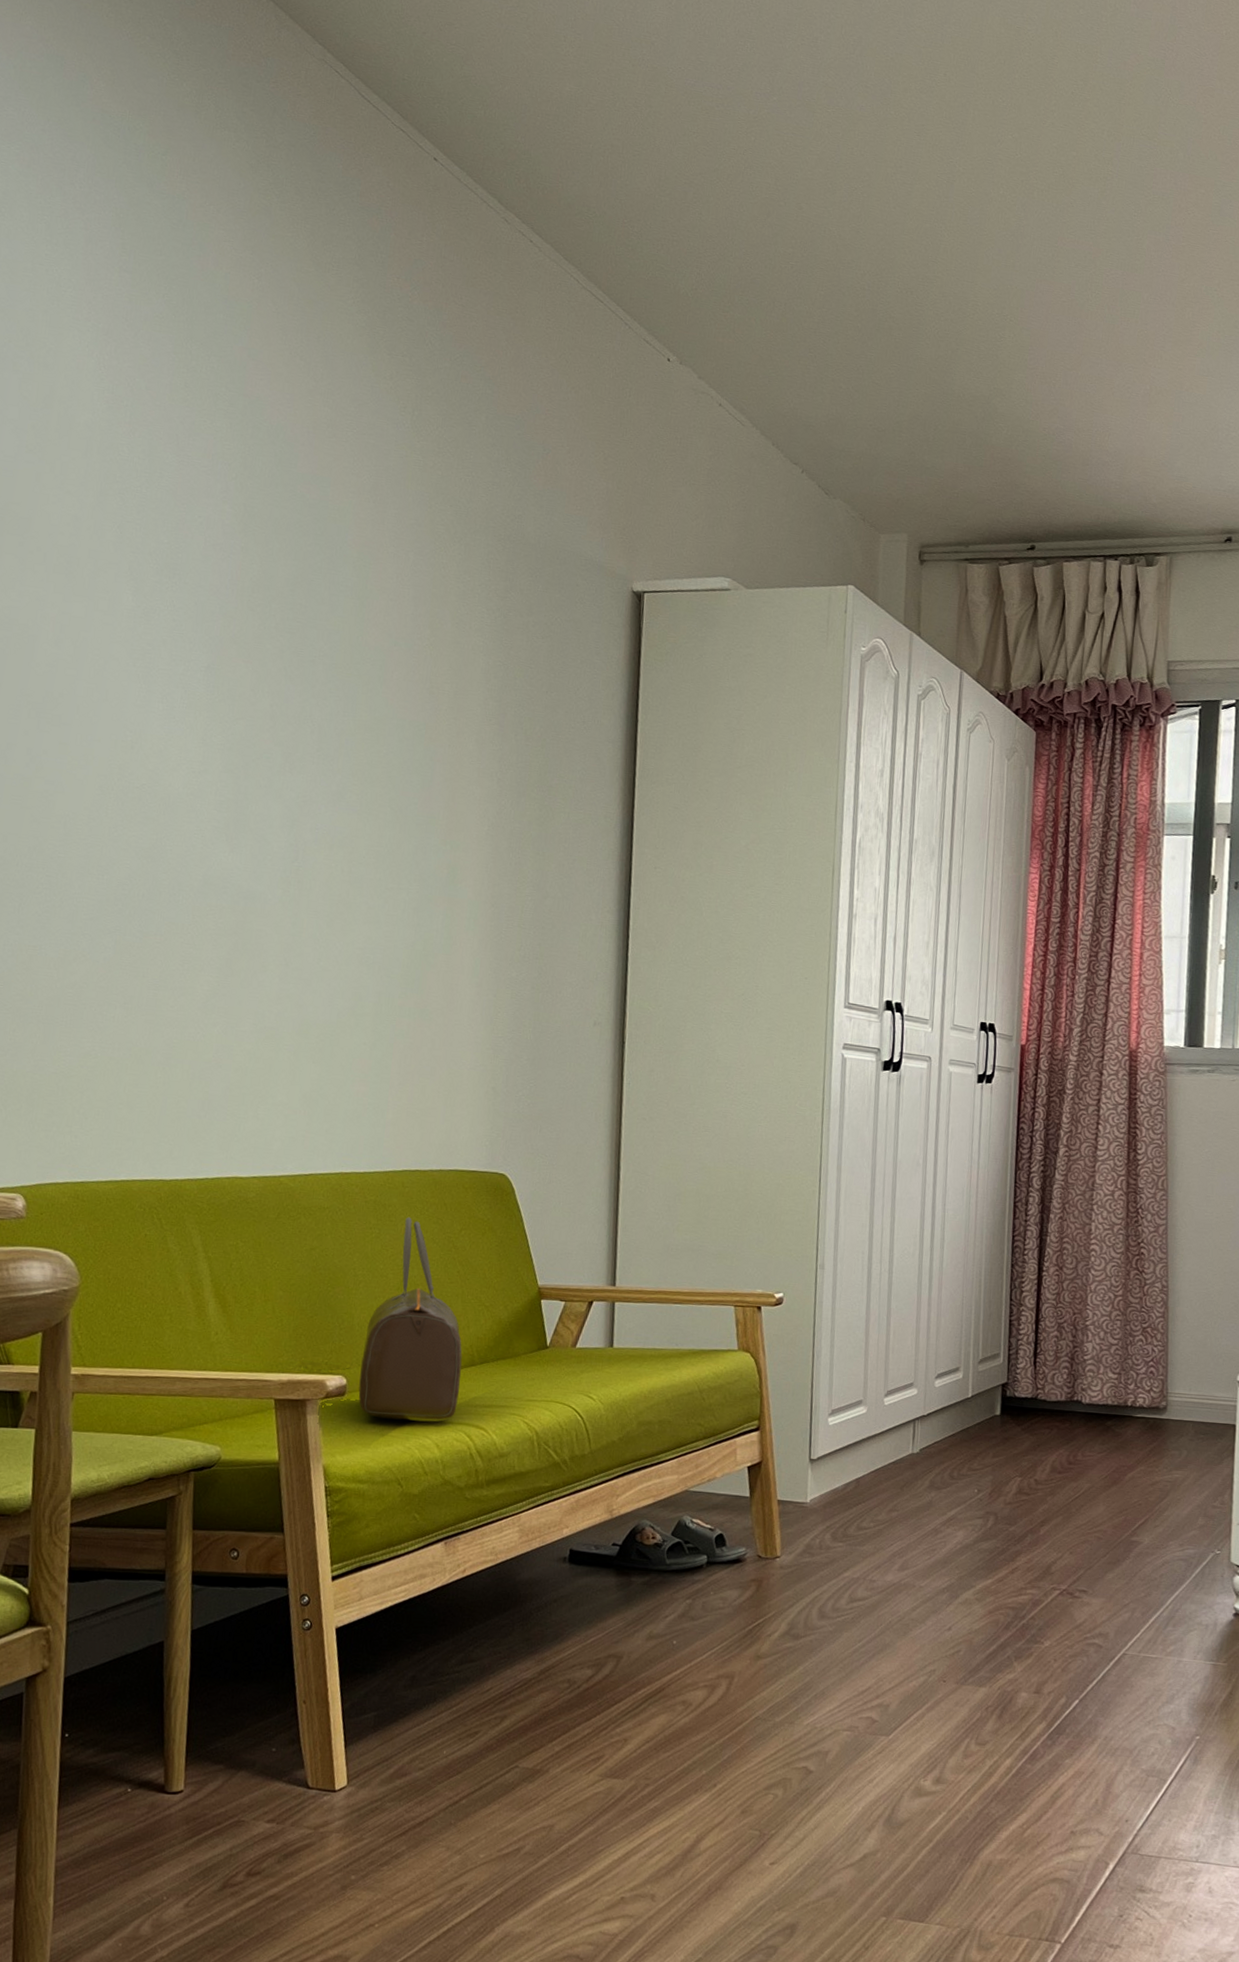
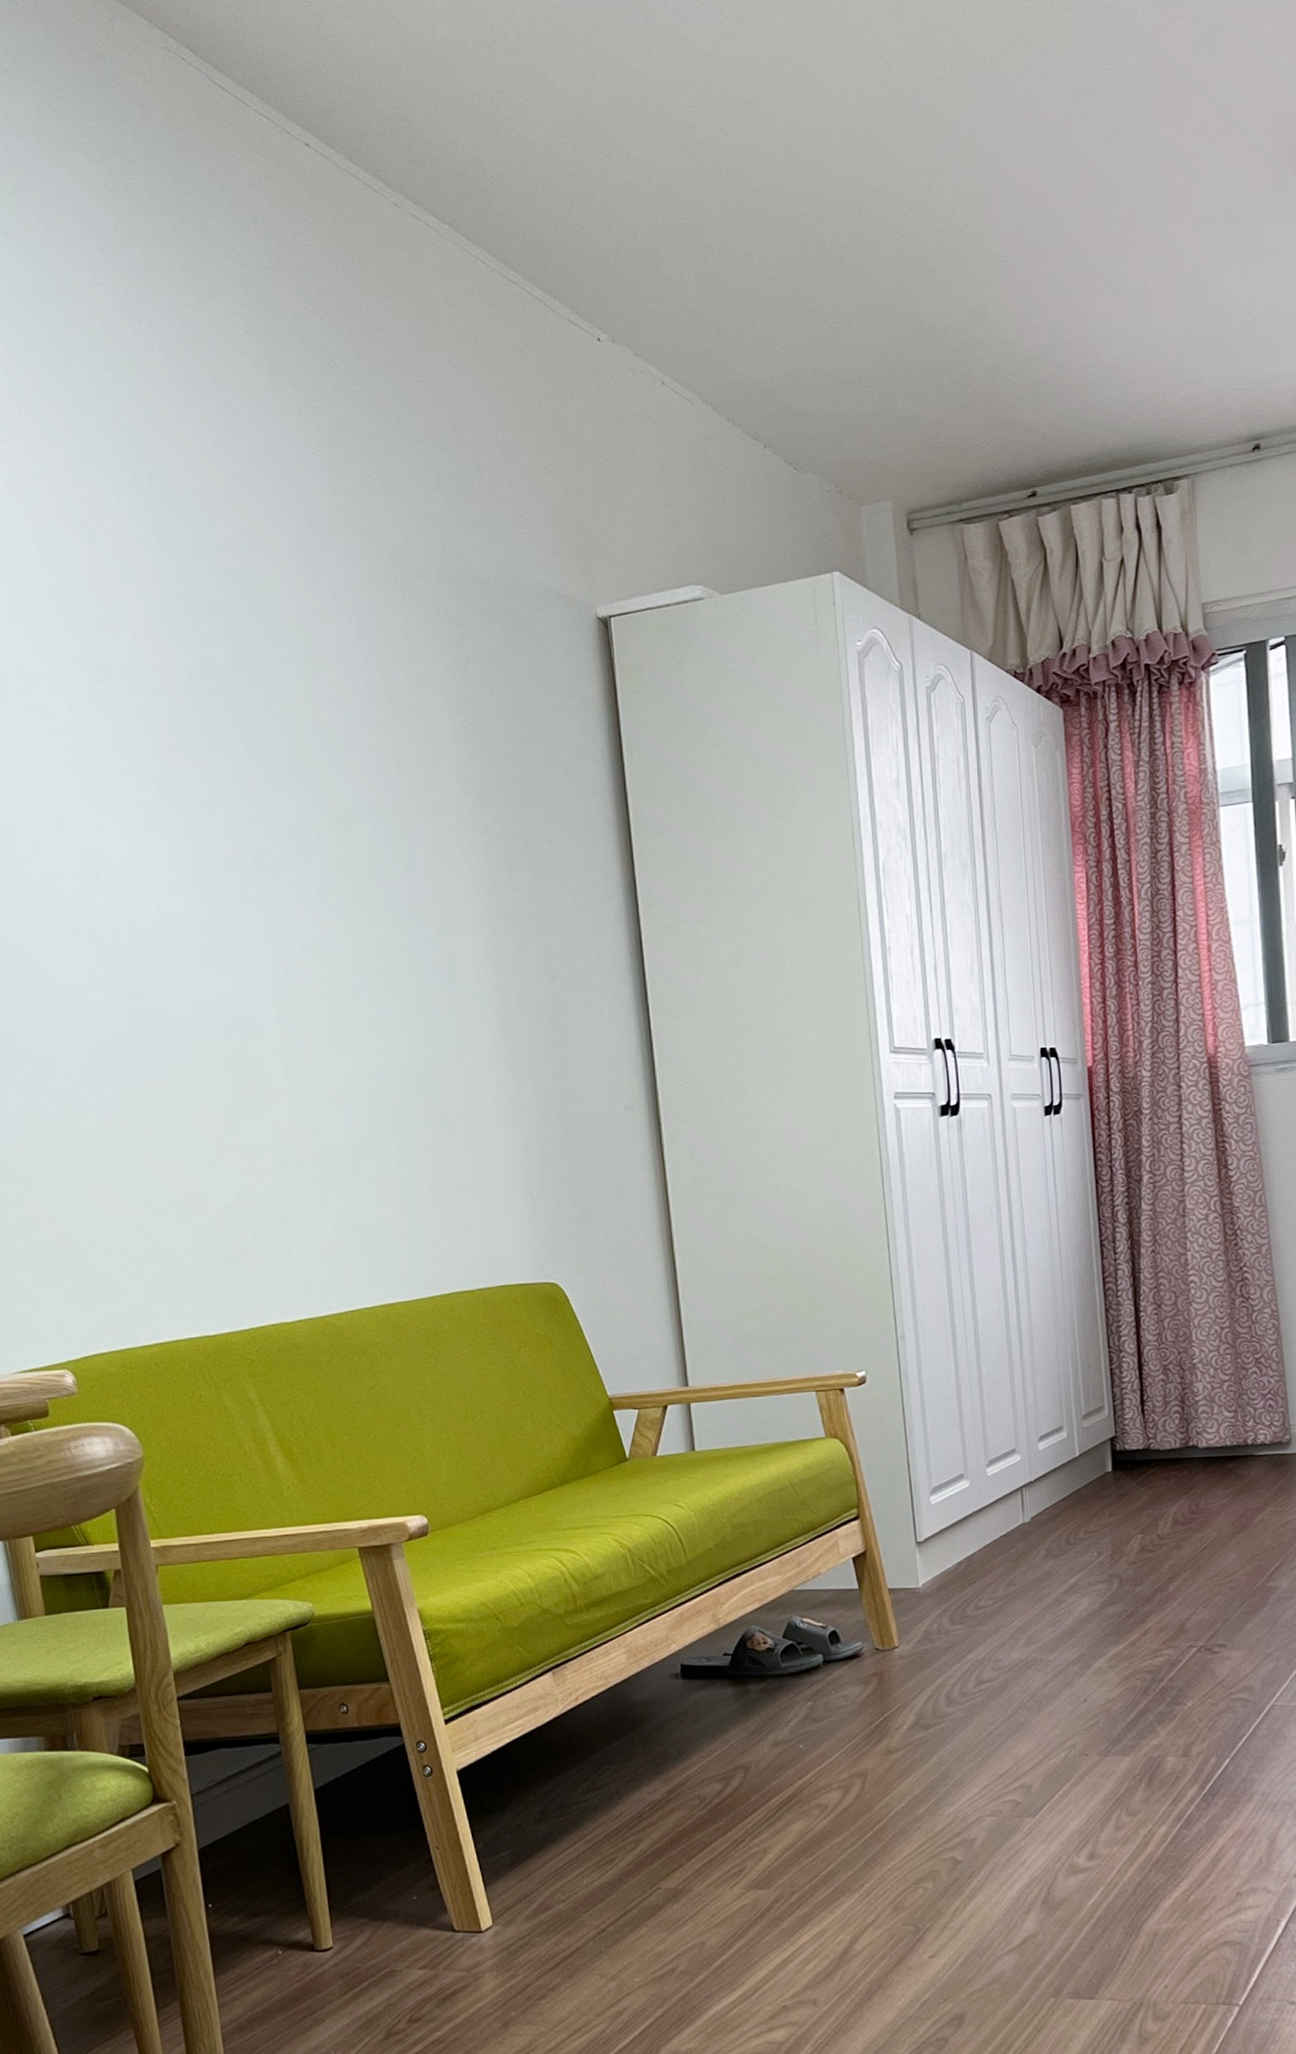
handbag: present [358,1216,462,1422] -> none [439,1341,544,1554]

